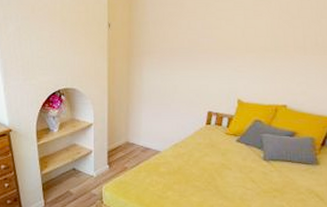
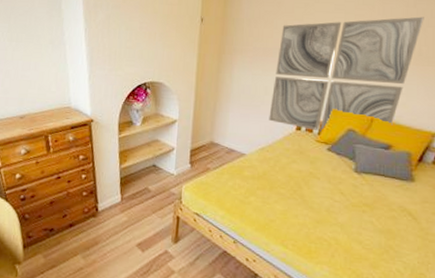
wall art: none [179,9,318,124] -> present [269,16,424,132]

